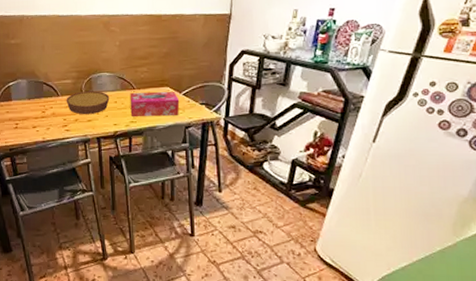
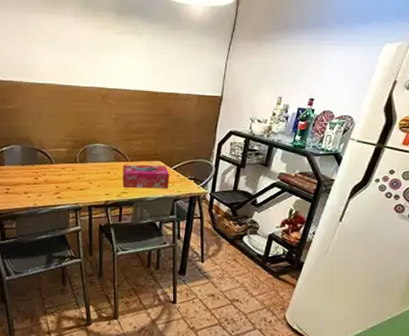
bowl: present [66,91,110,115] -> none [60,160,103,184]

